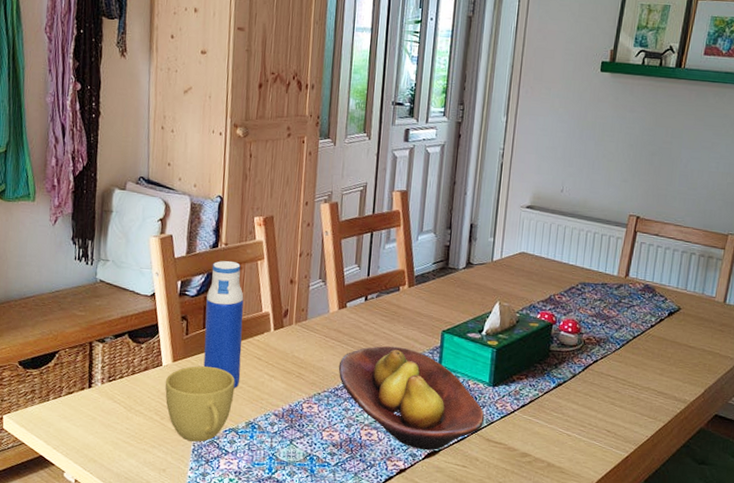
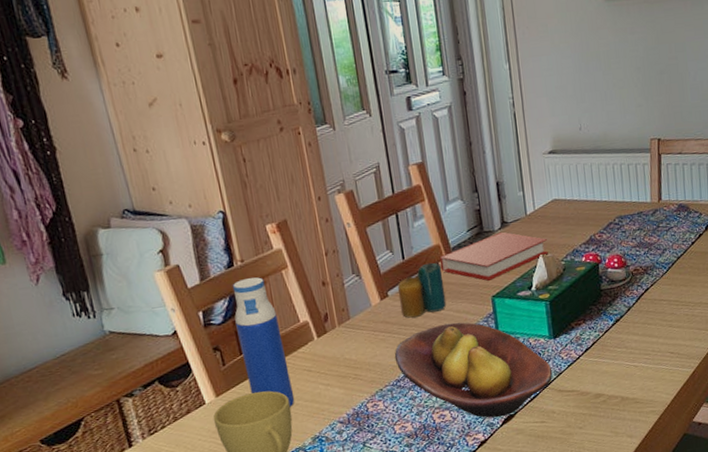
candle: none [355,284,402,333] -> present [397,262,447,318]
book: none [400,271,508,315] -> present [439,232,548,281]

